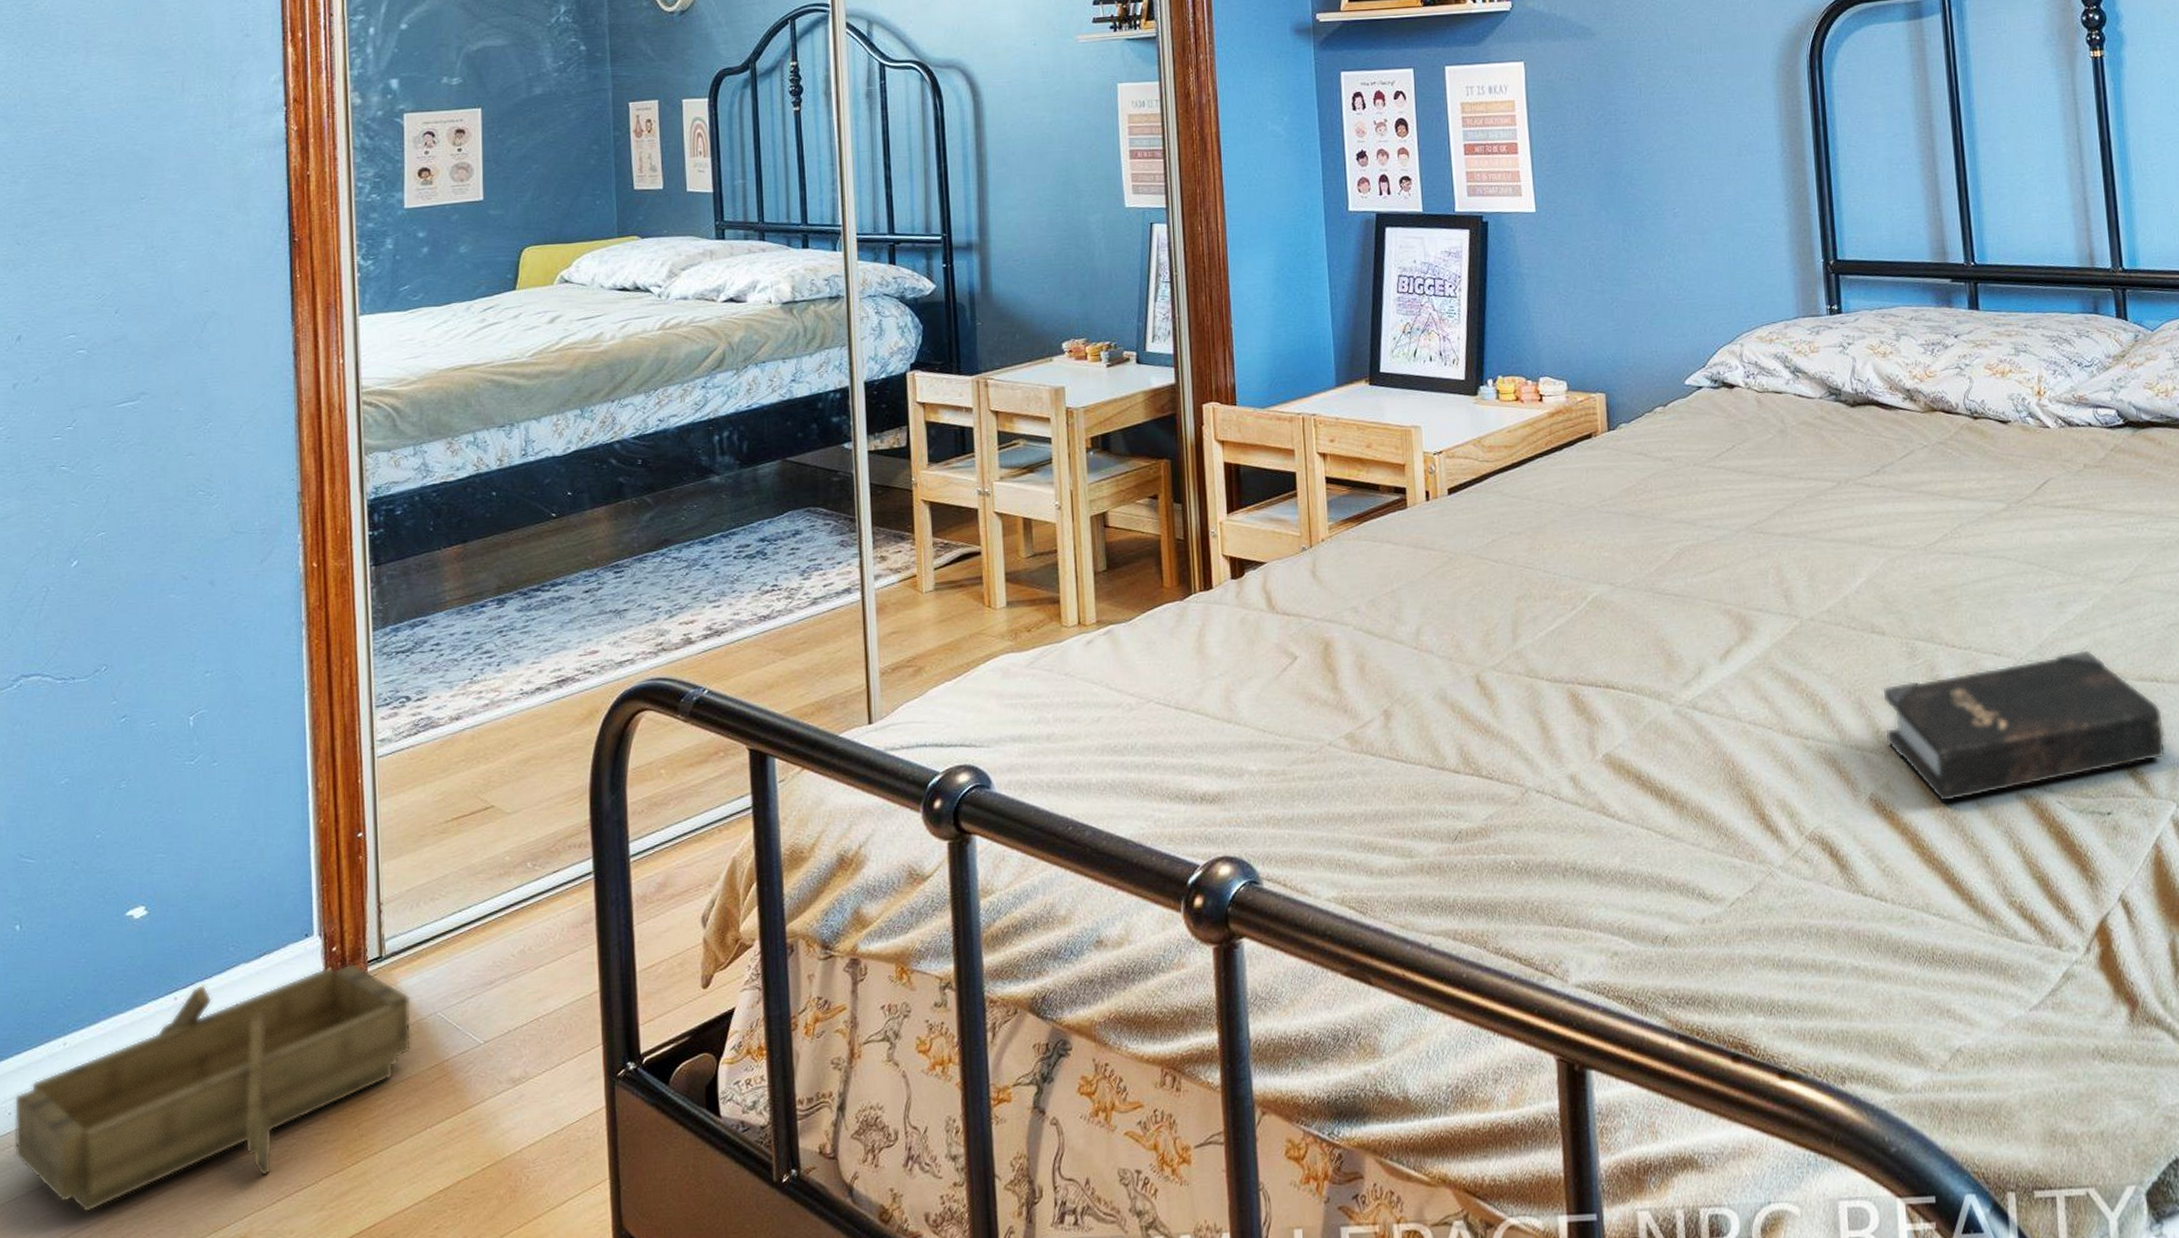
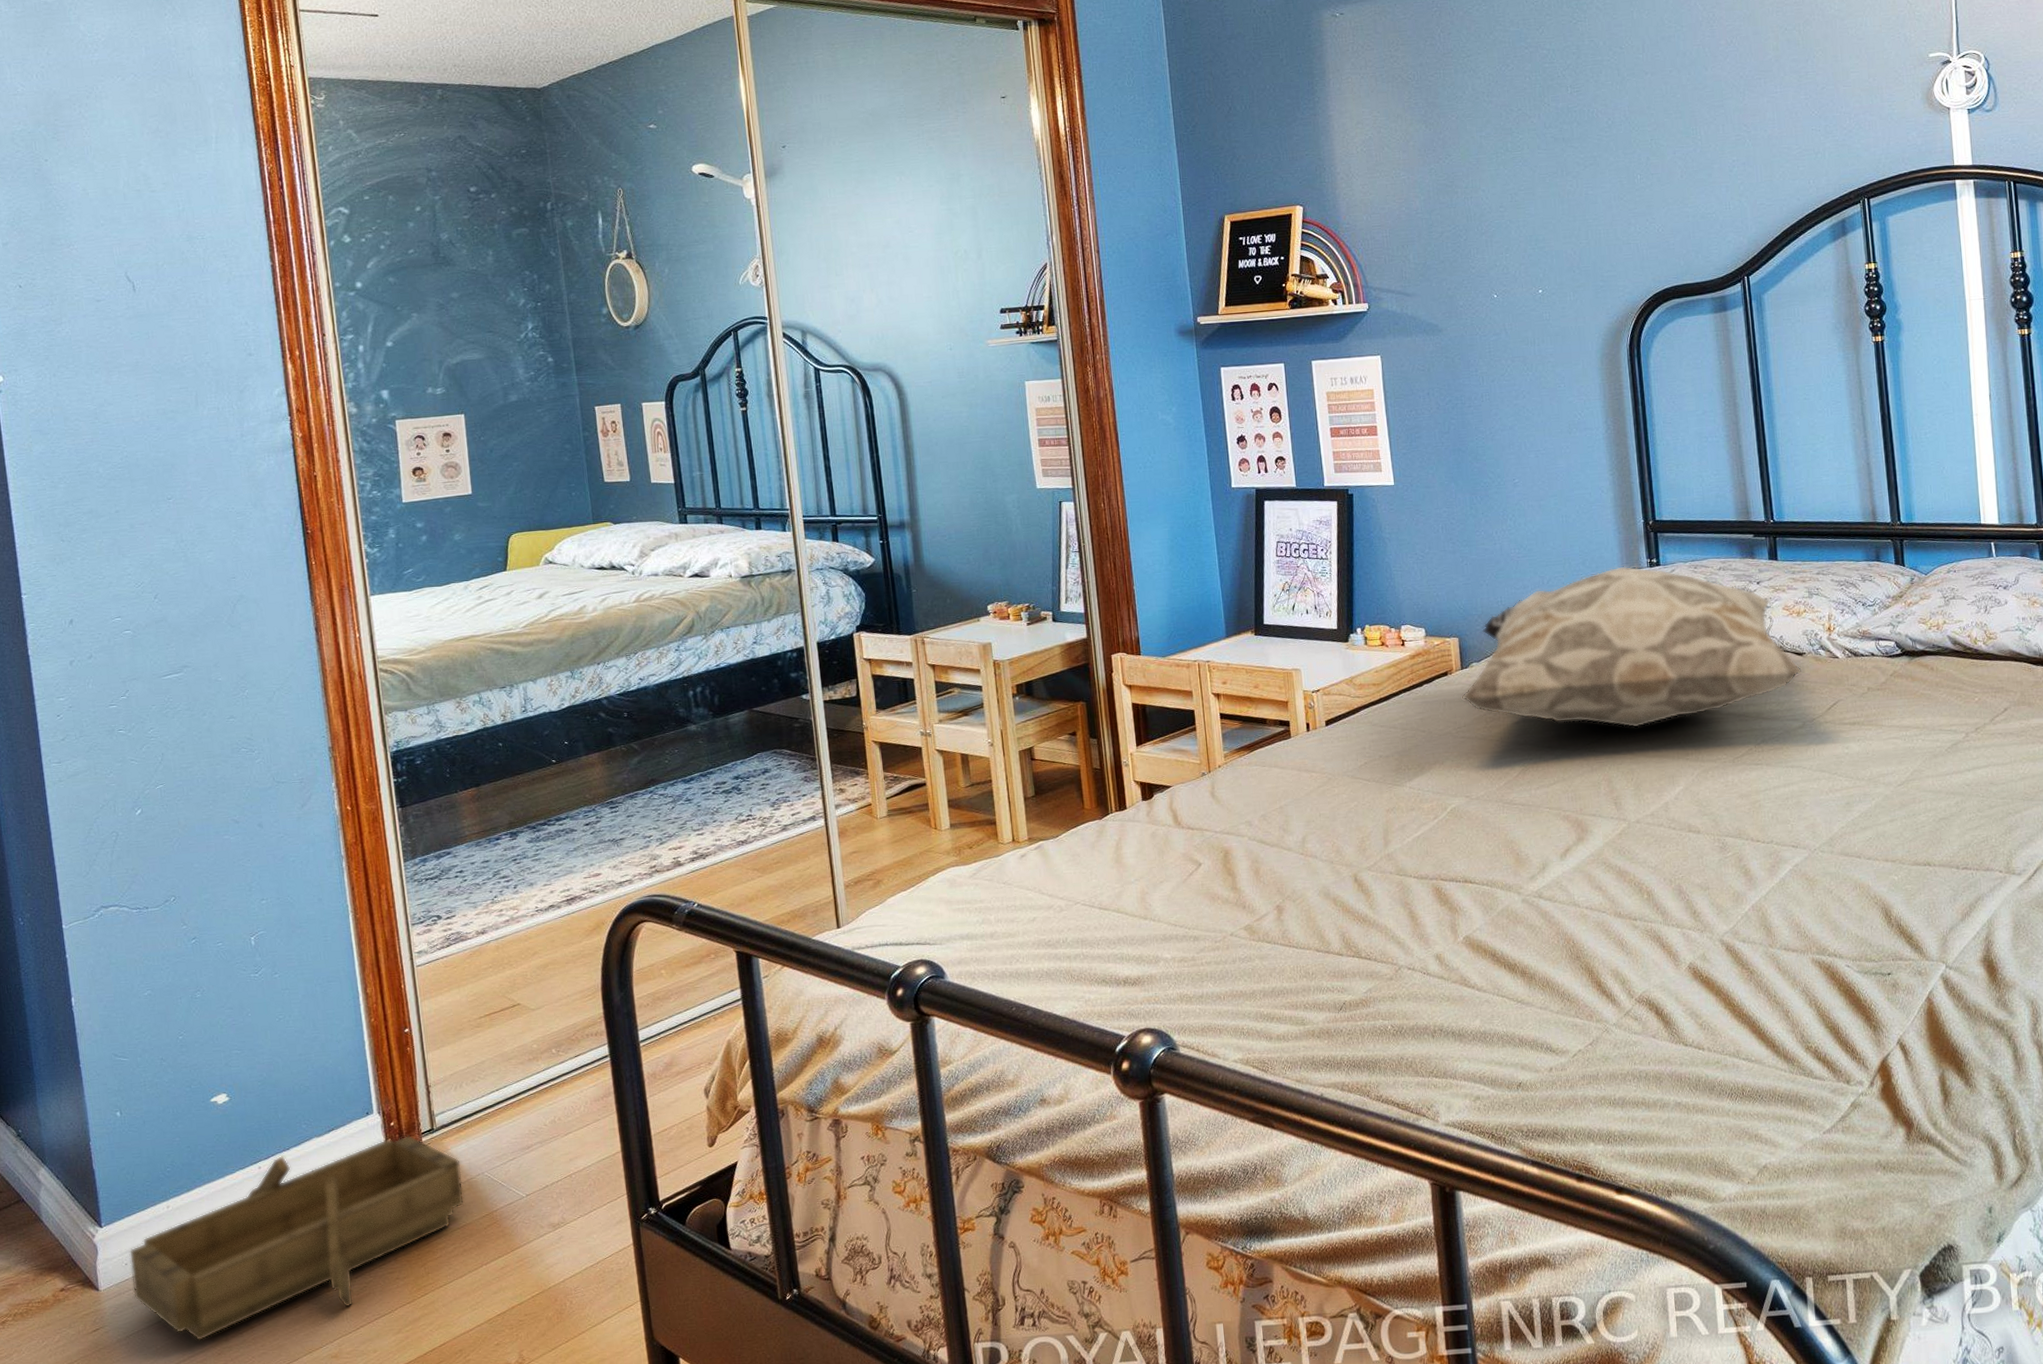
decorative pillow: none [1607,312,2007,506] -> present [1461,565,1802,728]
hardback book: present [1882,650,2166,802] -> none [1698,841,1937,969]

